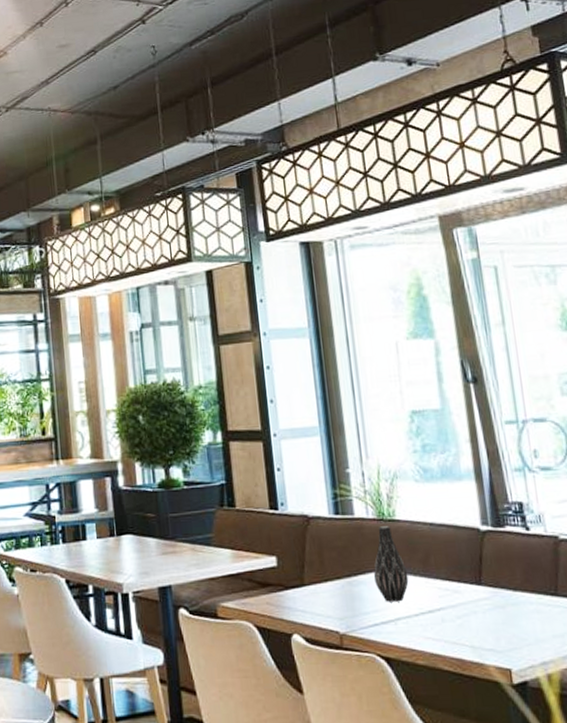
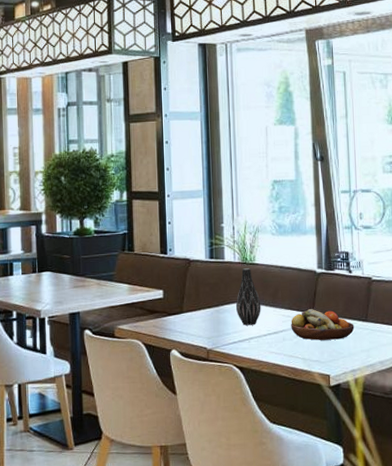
fruit bowl: none [450,579,540,622] -> present [291,309,354,340]

